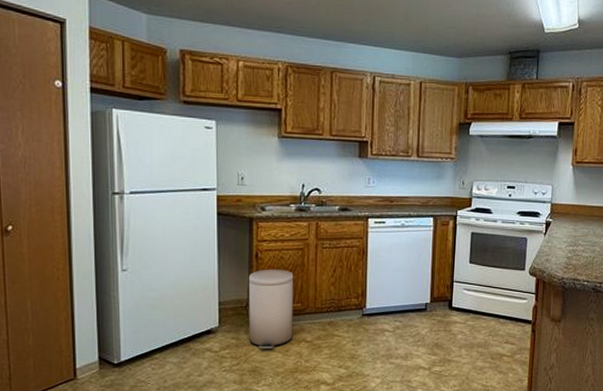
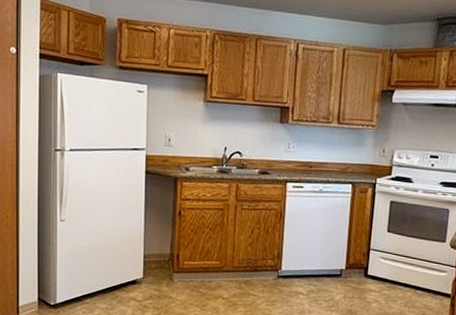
pedal bin: present [248,269,294,349] -> none [170,226,214,303]

